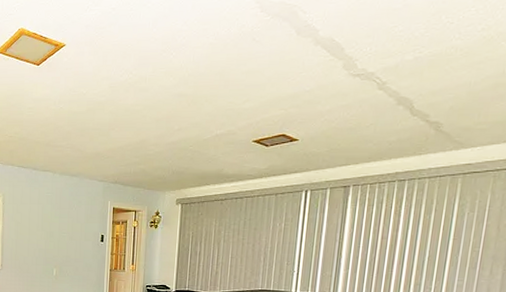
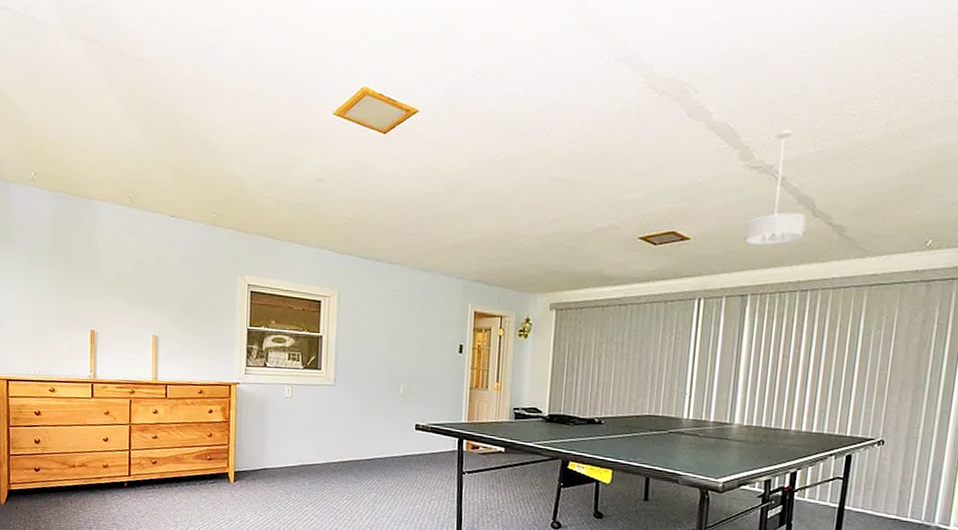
ceiling light fixture: none [347,40,406,142] -> present [744,129,808,245]

